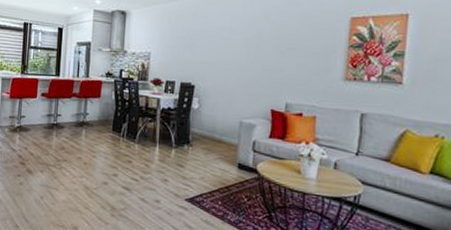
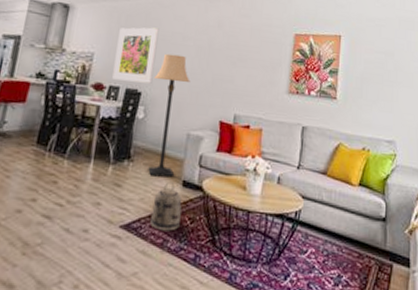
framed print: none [168,24,207,77] -> present [112,27,159,84]
lamp: none [205,48,240,161] -> present [148,53,190,178]
basket: none [211,163,239,207] -> present [150,181,182,231]

